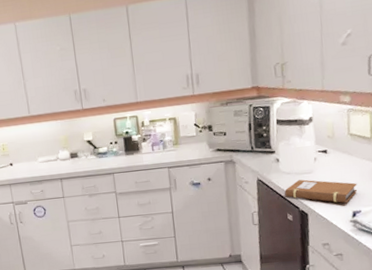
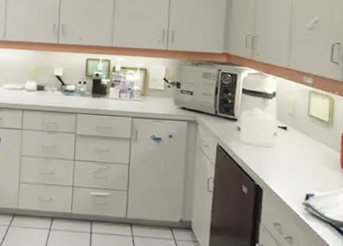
notebook: present [284,179,358,203] -> none [241,152,313,184]

